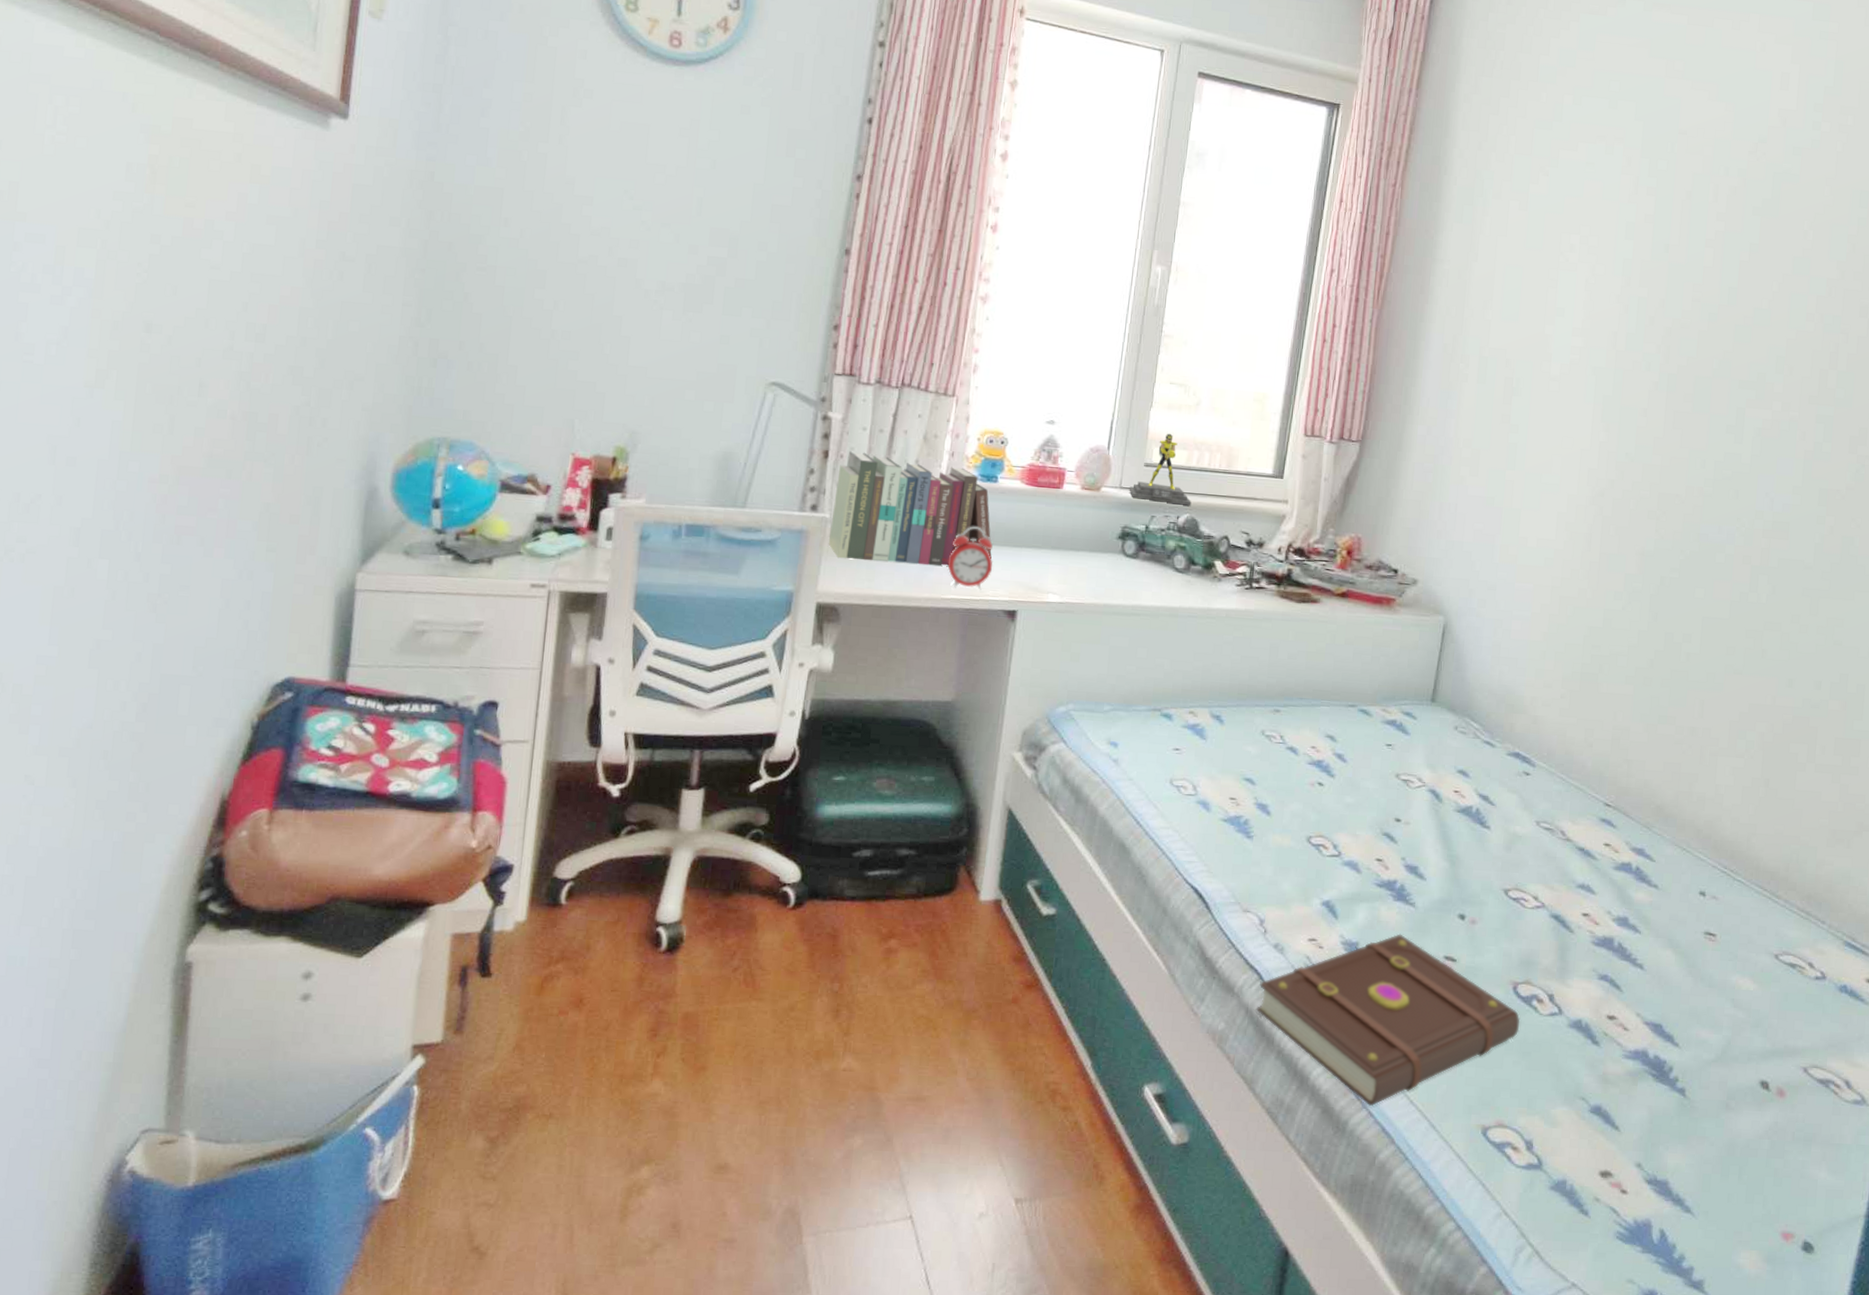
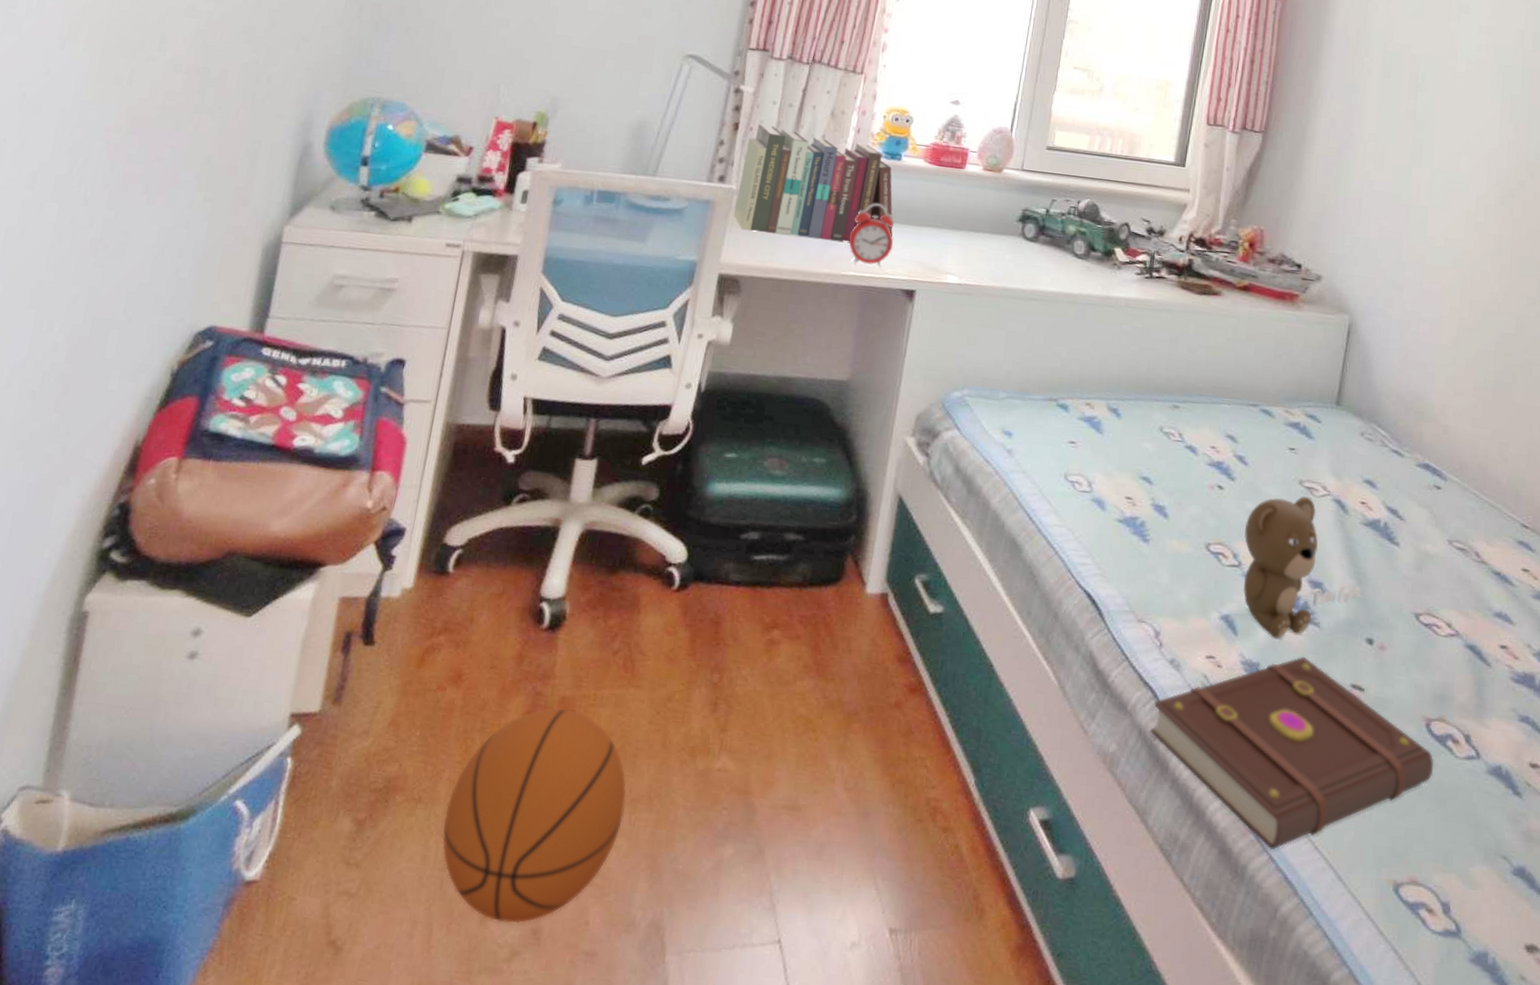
basketball: none [575,1023,755,1220] -> present [441,707,627,924]
action figure: present [1129,433,1192,506] -> none [1030,117,1093,191]
teddy bear: none [1342,789,1455,919] -> present [1242,496,1362,638]

